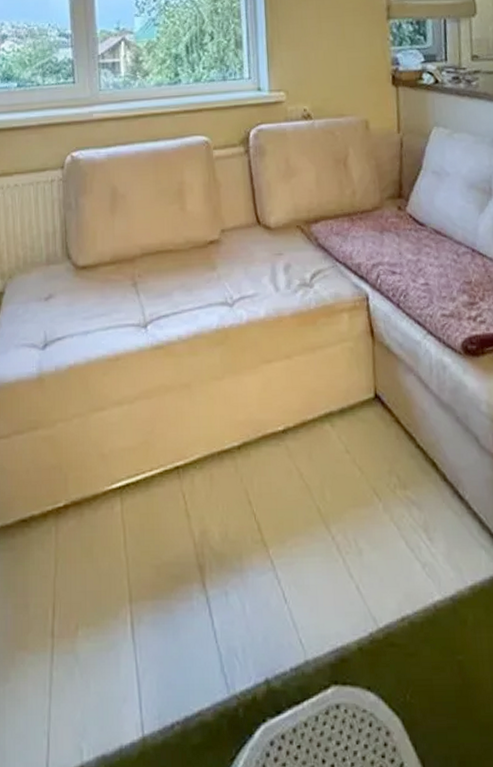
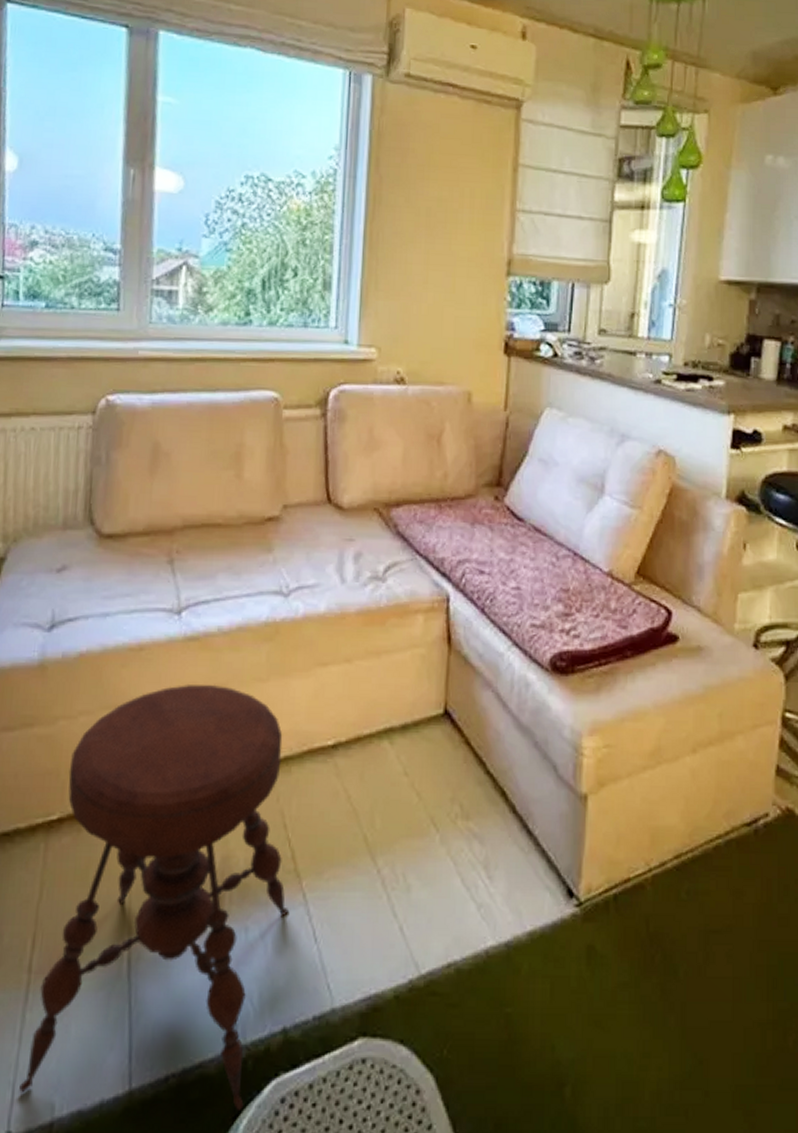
stool: none [53,384,261,754] -> present [19,684,290,1112]

